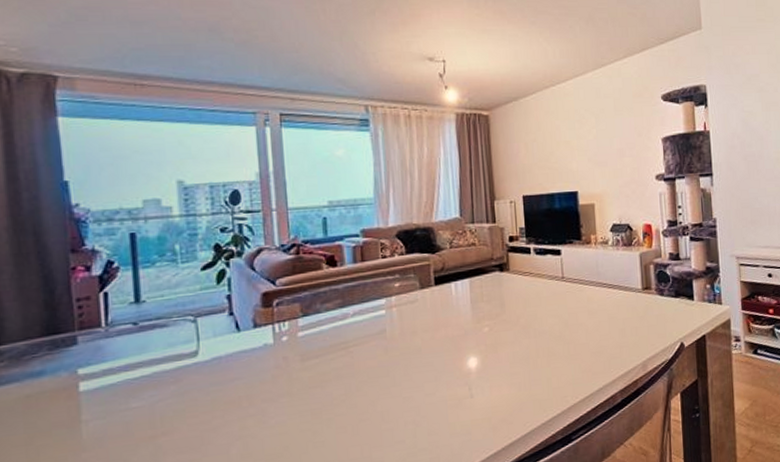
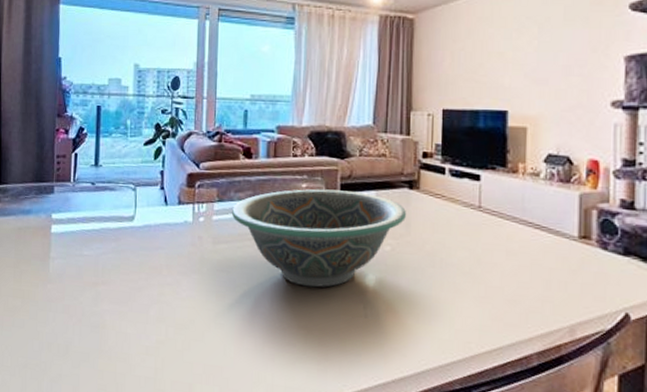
decorative bowl: none [319,282,500,383] -> present [231,189,406,288]

